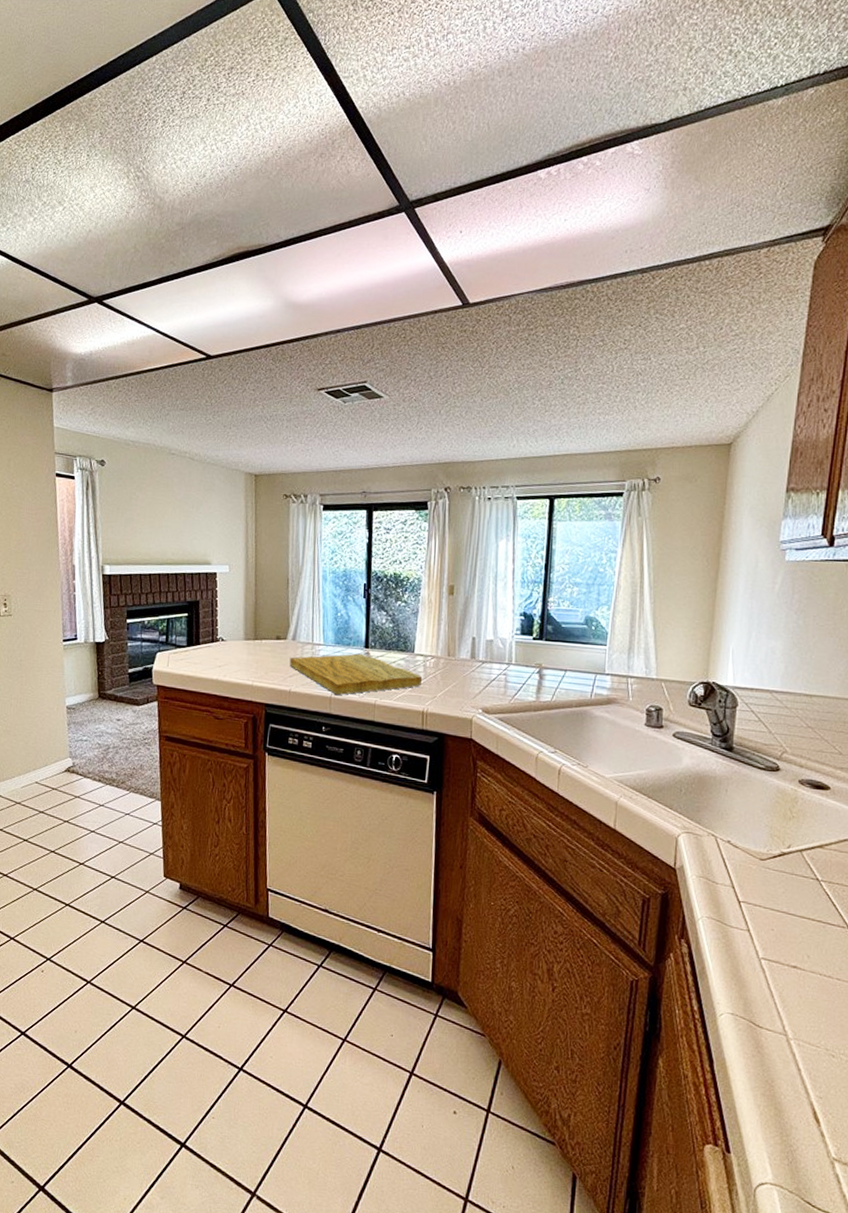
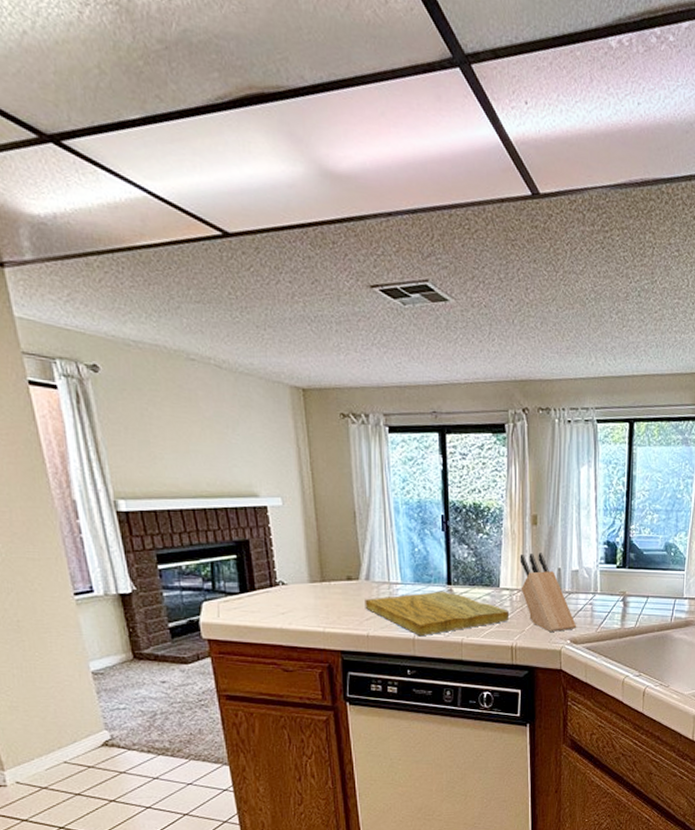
knife block: none [434,621,490,700] -> present [520,553,577,632]

